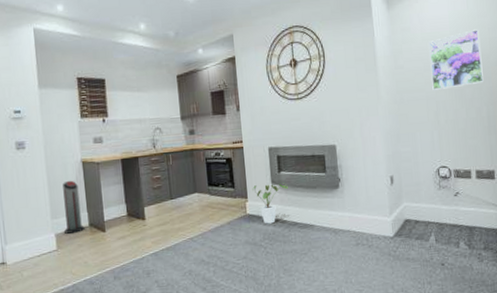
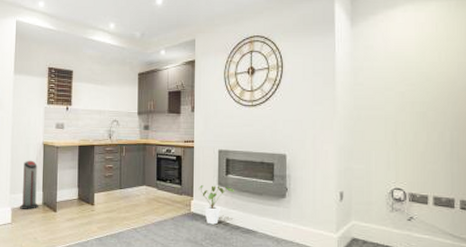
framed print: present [429,29,484,91] -> none [392,53,449,111]

